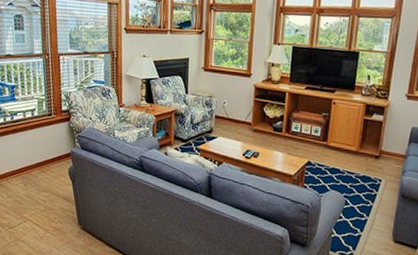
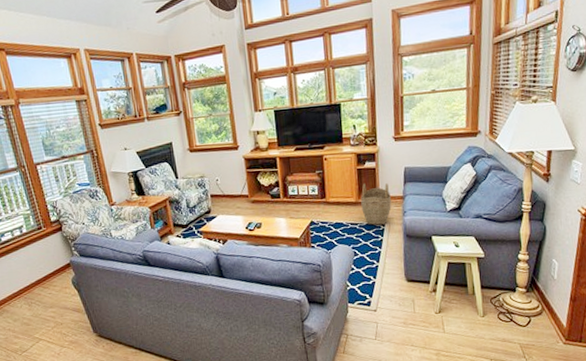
woven basket: none [361,134,393,180] -> present [360,183,392,226]

